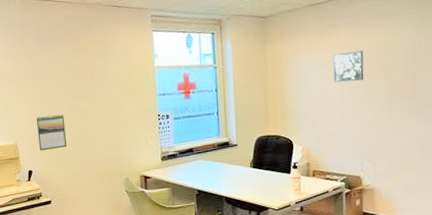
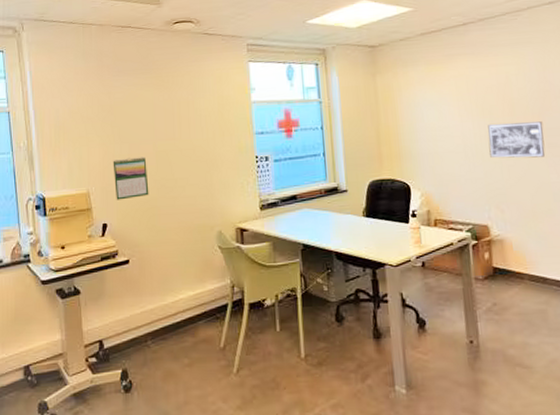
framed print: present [332,50,364,83] -> none [450,83,486,119]
wall art: none [365,85,416,118] -> present [488,121,545,158]

